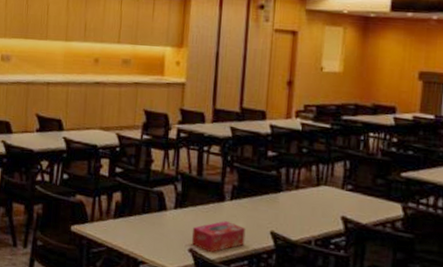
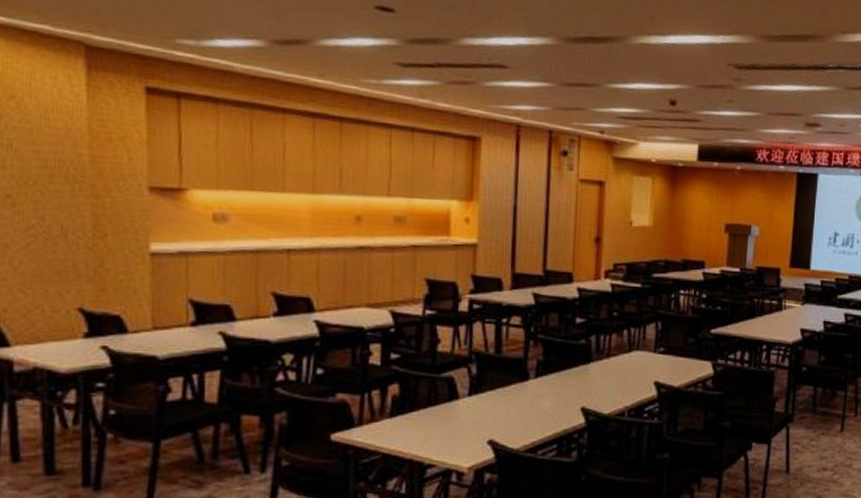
tissue box: present [191,221,246,253] -> none [490,403,554,442]

